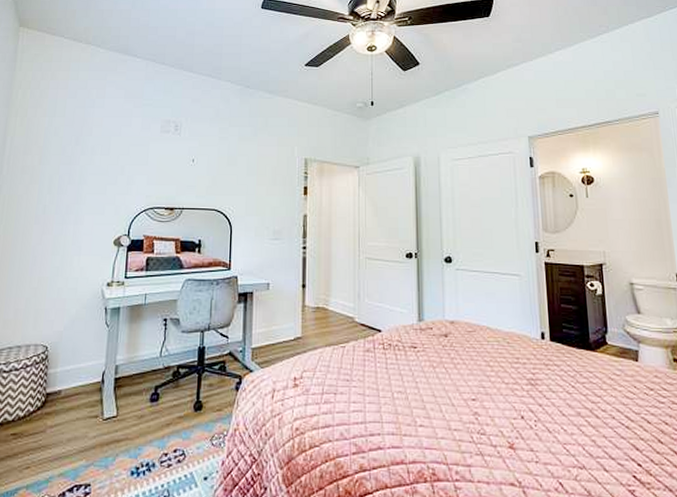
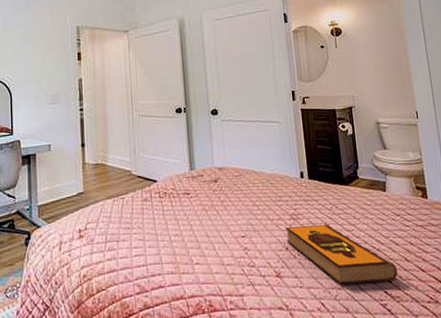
hardback book: none [522,393,650,465] -> present [285,224,398,285]

